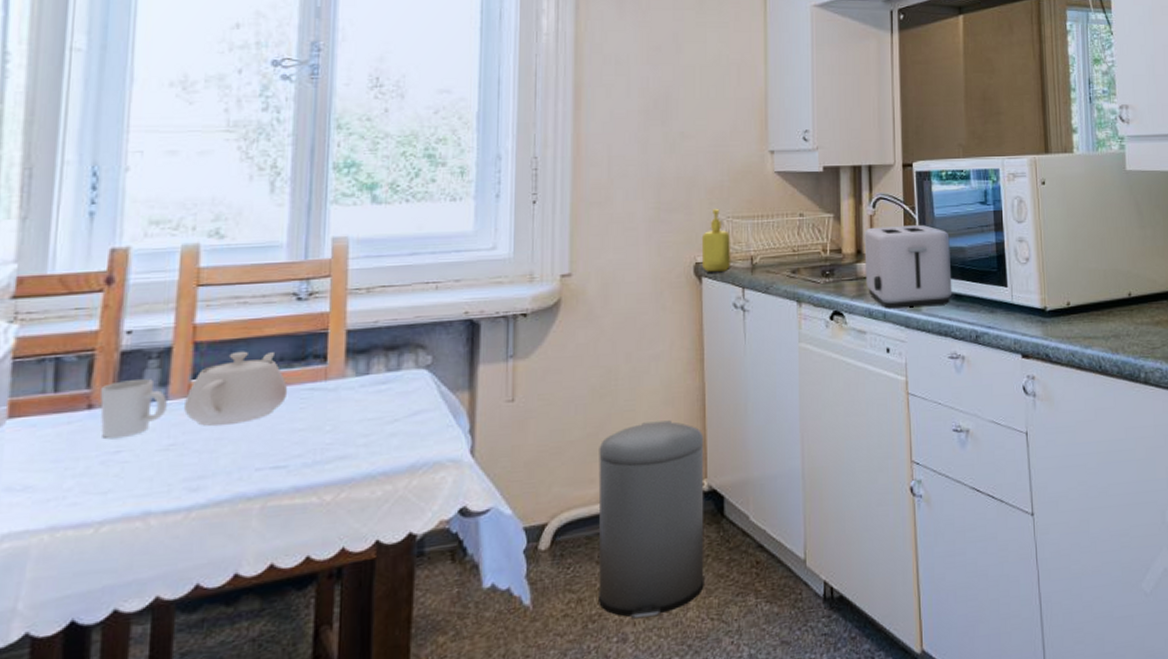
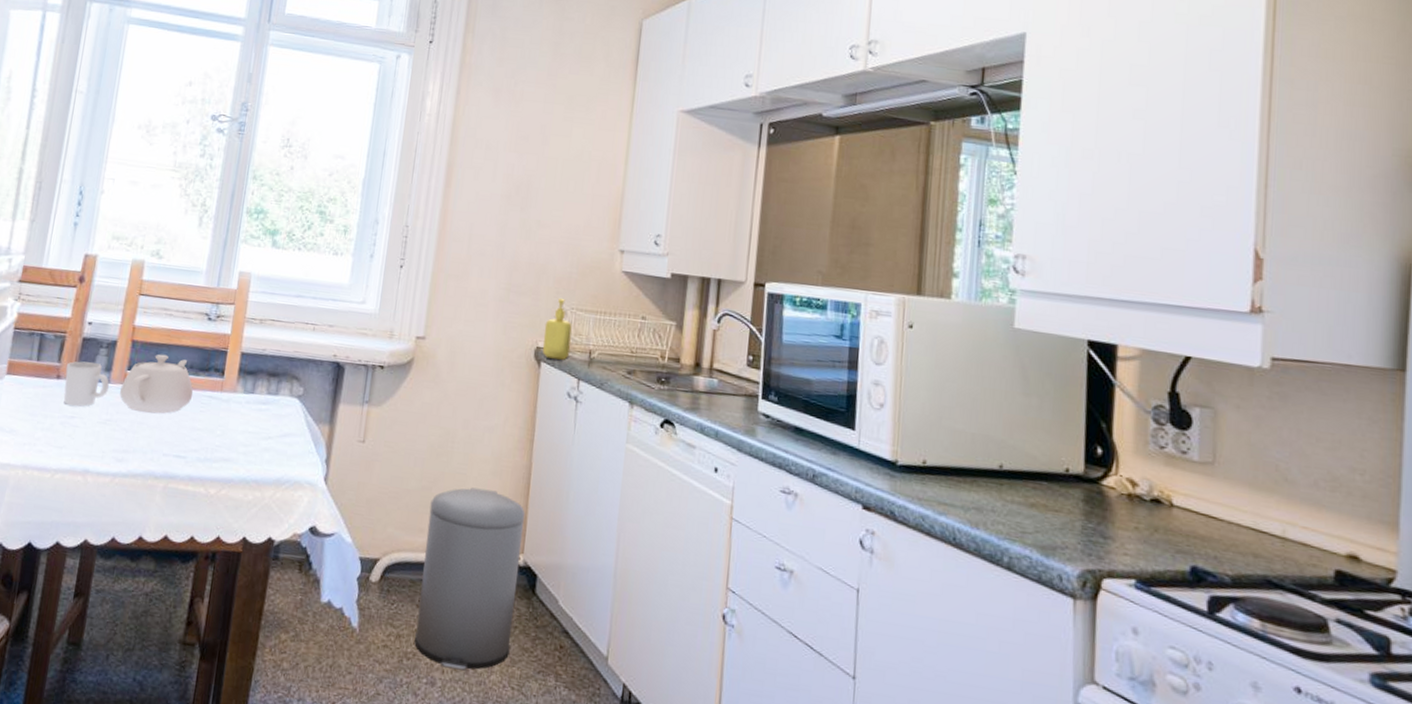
toaster: present [864,224,952,309] -> none [701,342,797,436]

